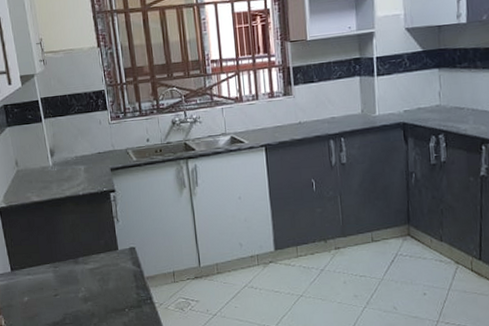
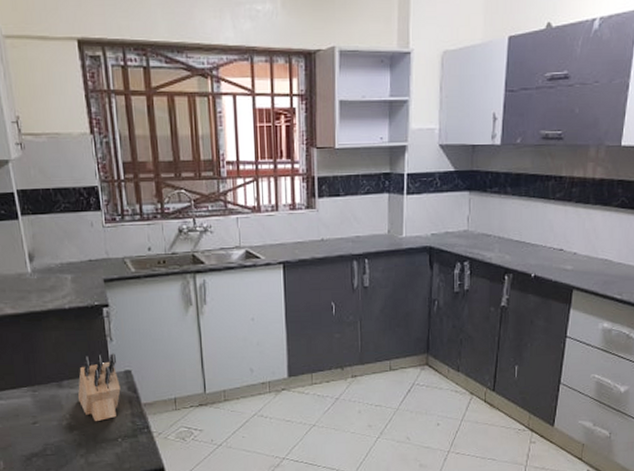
knife block: none [90,232,127,294] -> present [77,353,121,422]

